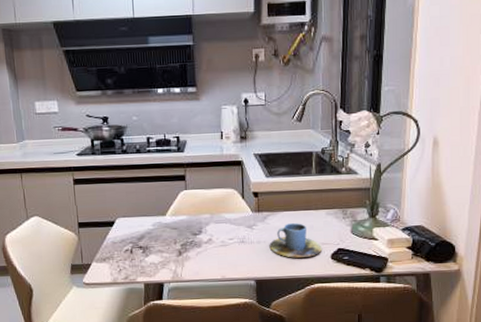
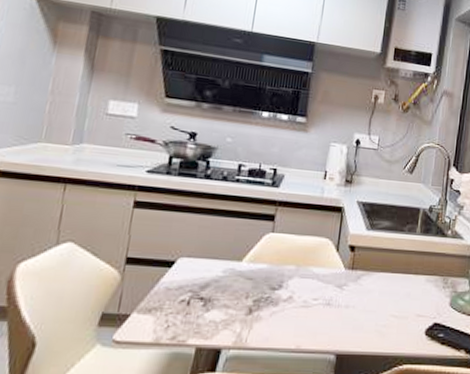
cup: present [269,223,323,258] -> none [358,287,418,331]

